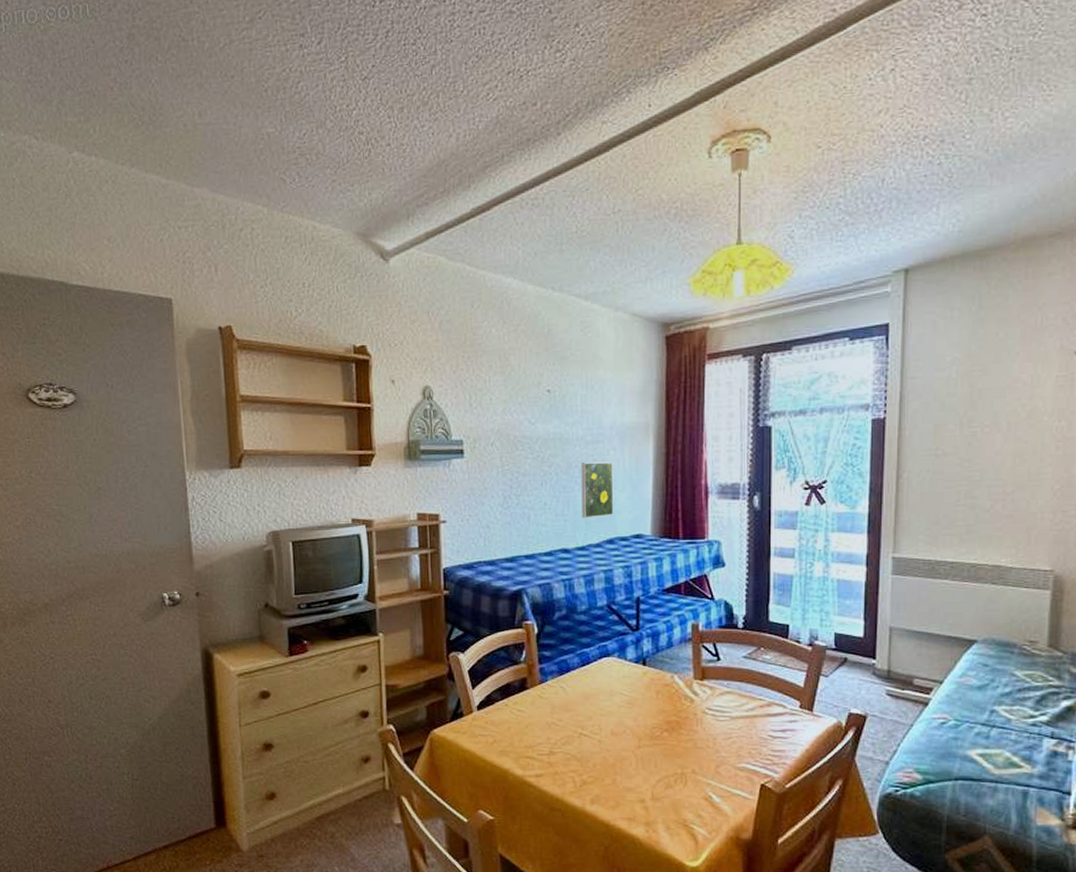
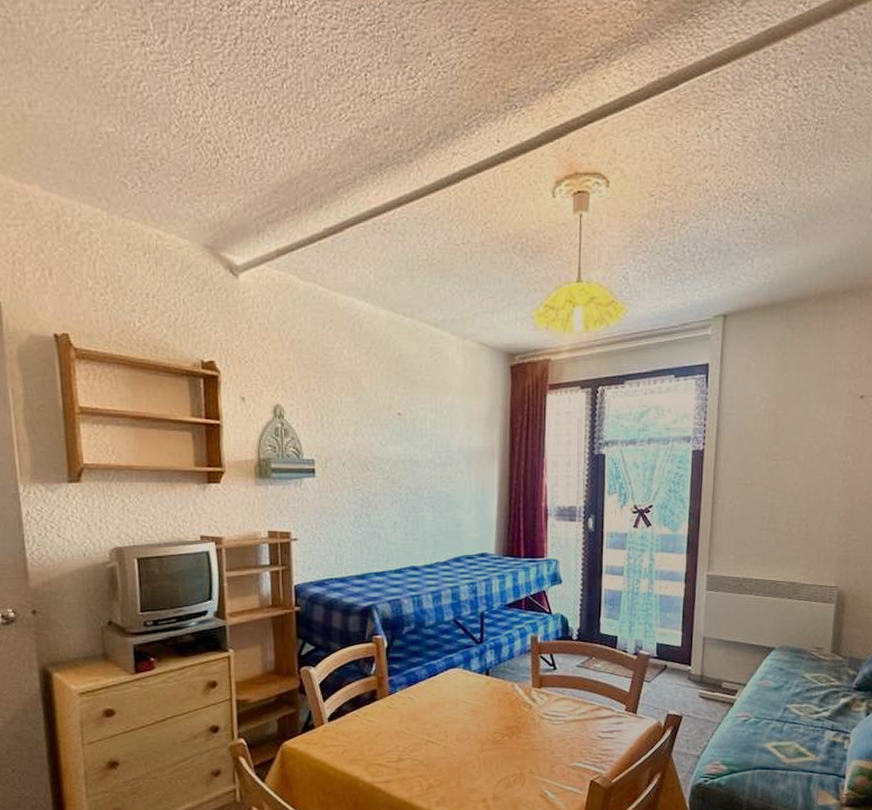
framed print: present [581,462,614,519] -> none [430,484,461,538]

